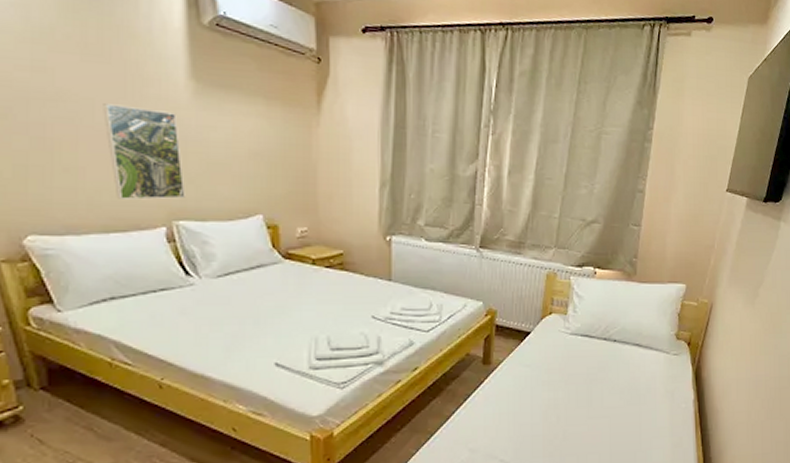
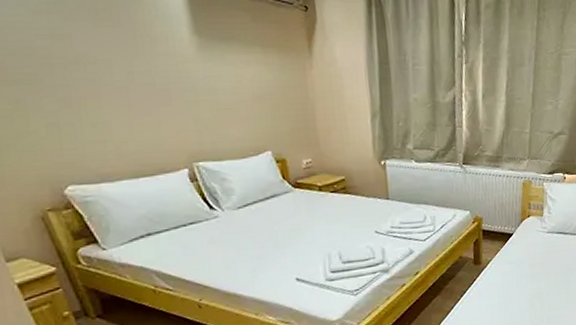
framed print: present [103,104,185,200] -> none [119,63,202,147]

